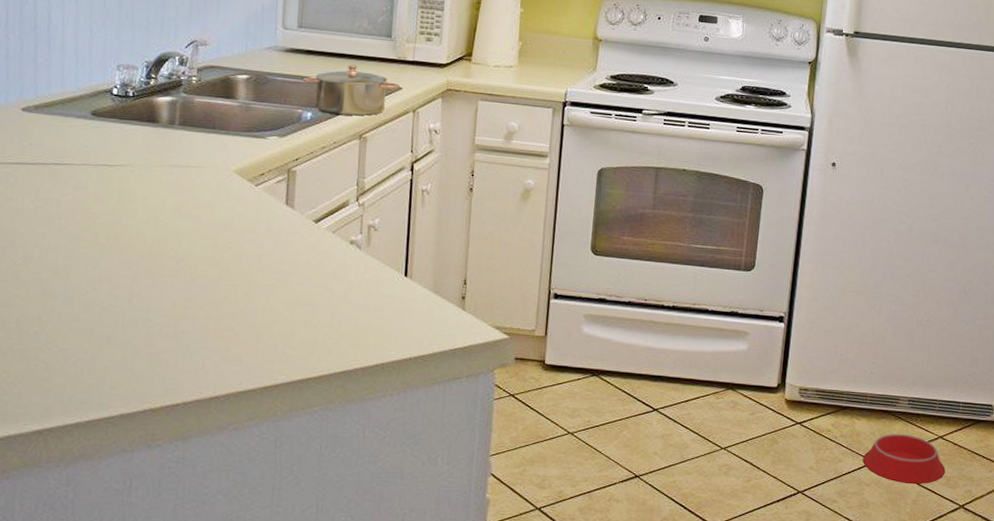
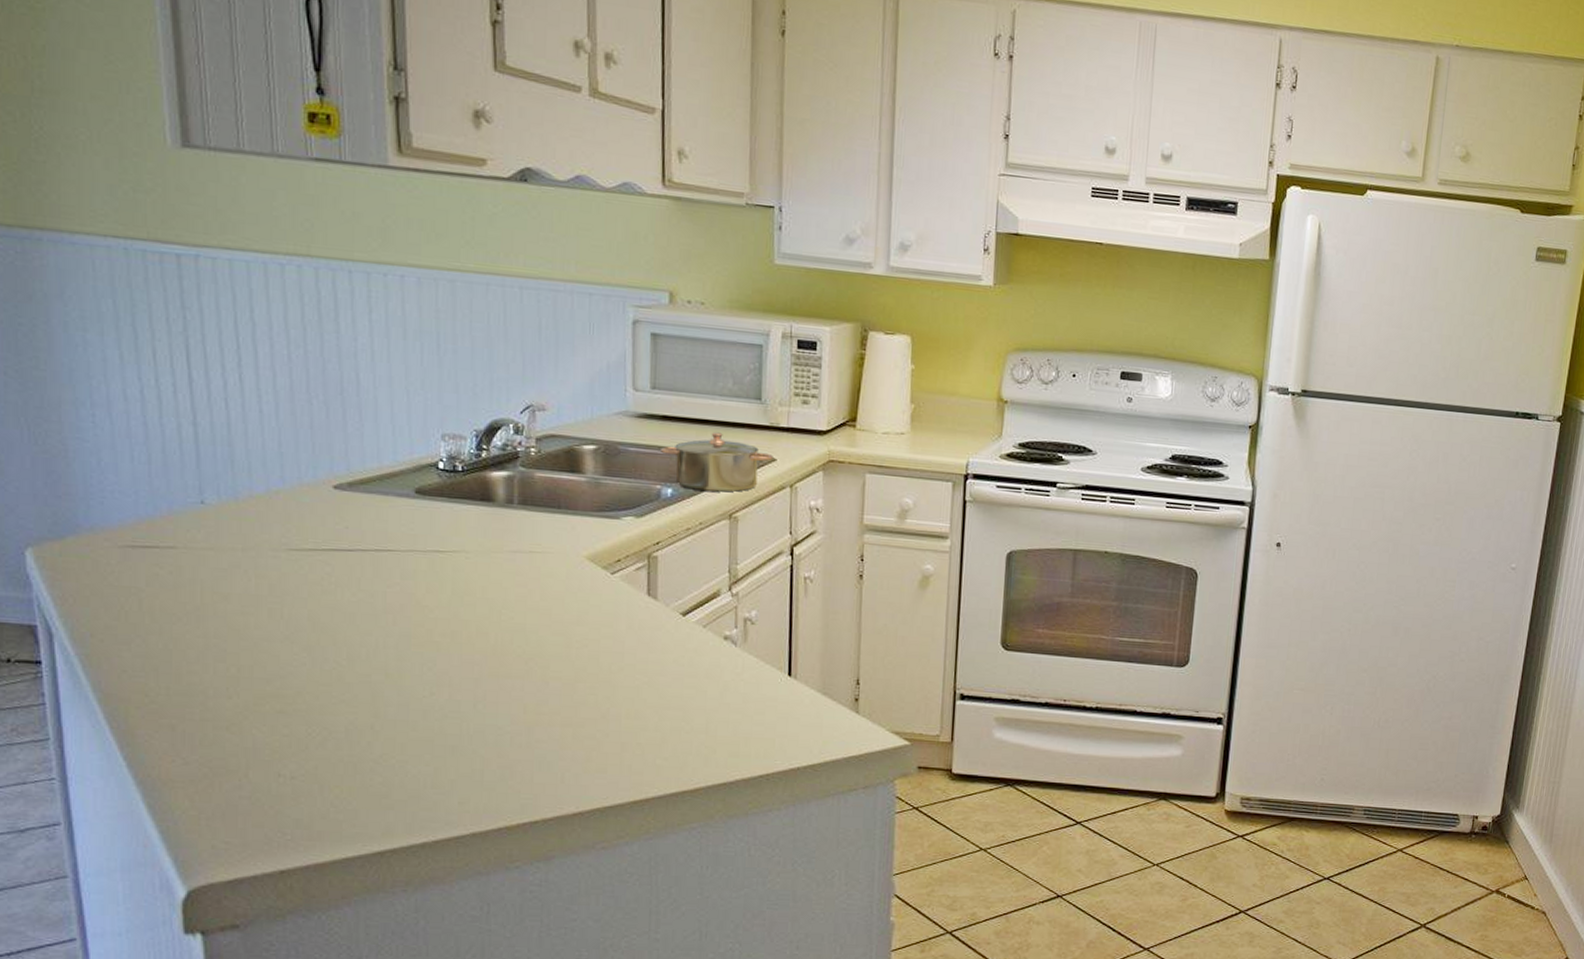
pet bowl: present [862,434,945,484] -> none [1312,847,1405,902]

